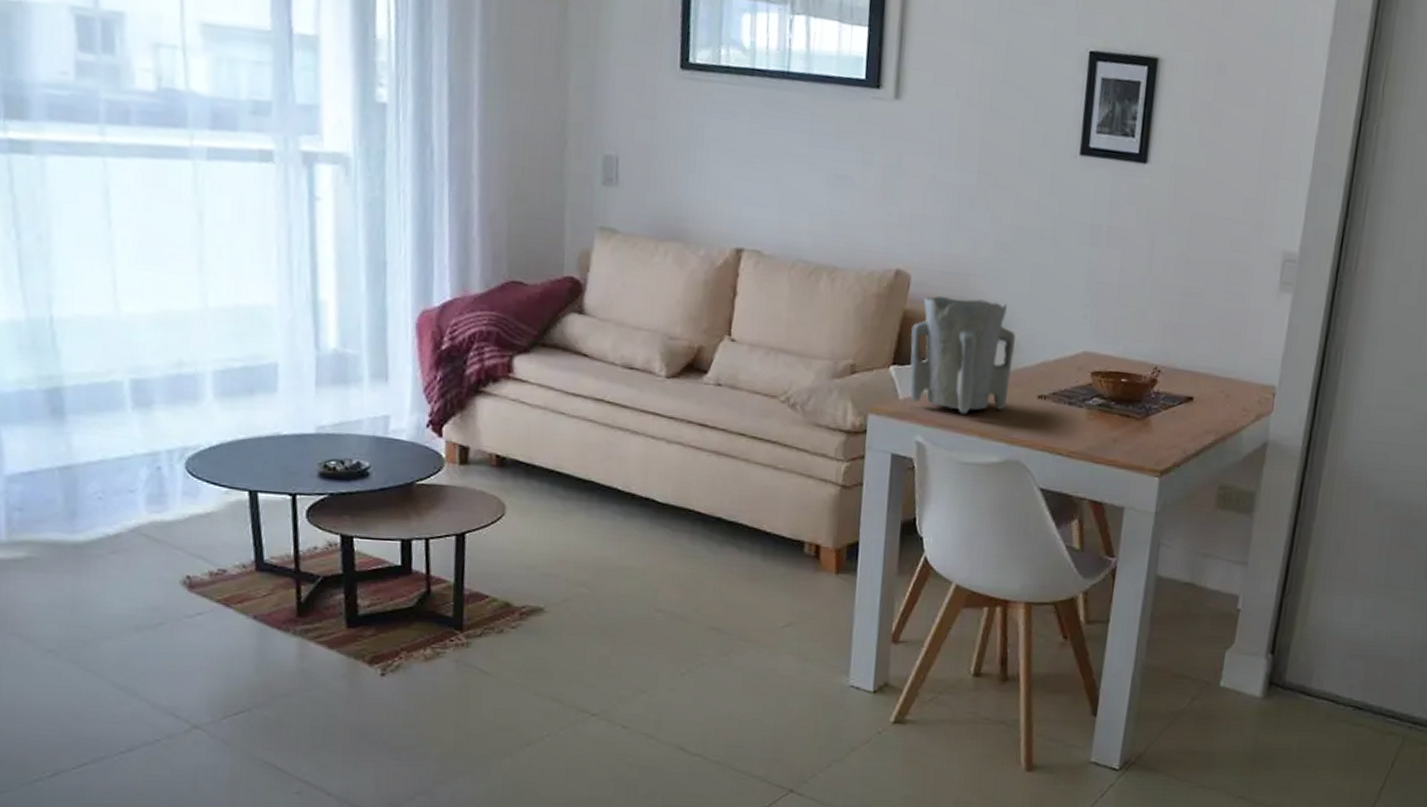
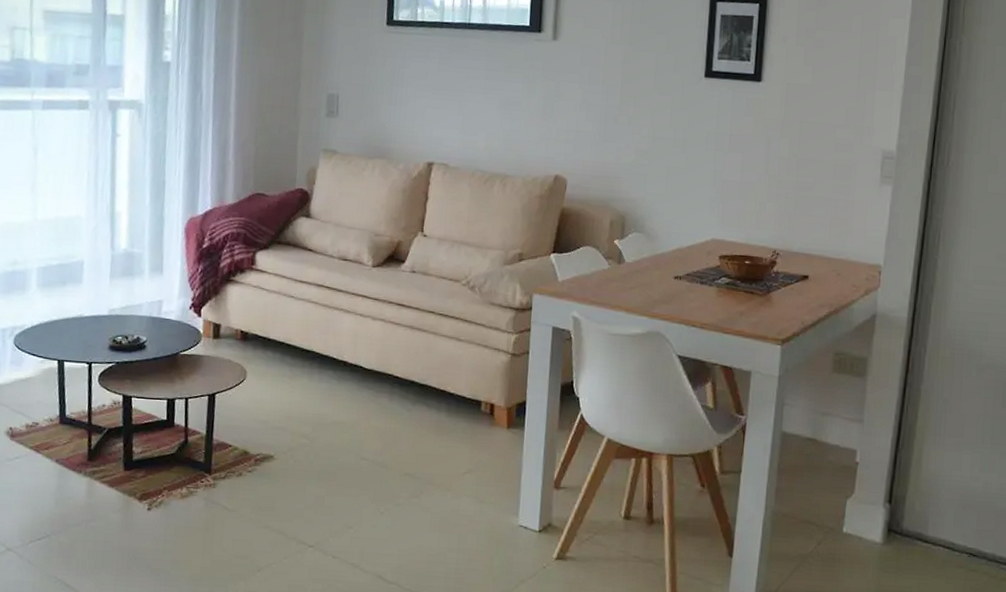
vase: present [909,296,1015,414] -> none [567,196,654,293]

